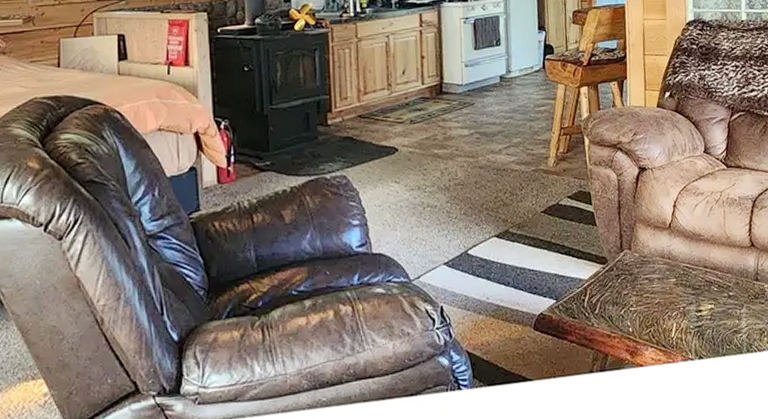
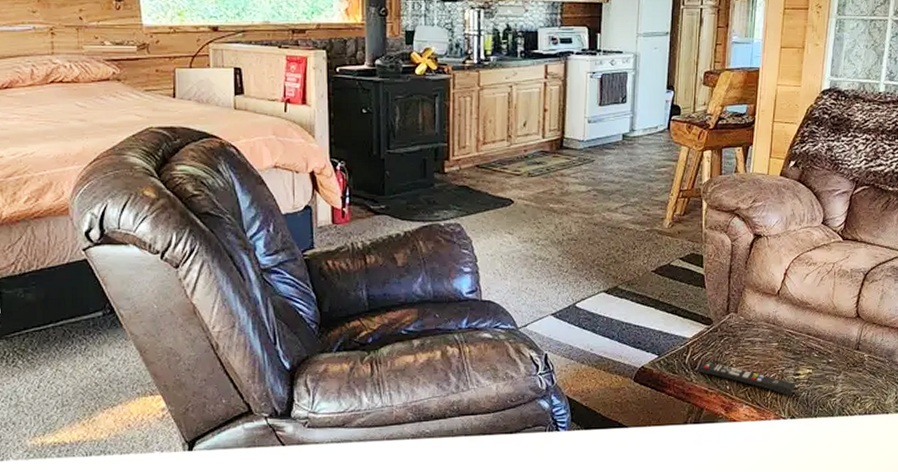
remote control: none [598,303,700,335] -> present [698,362,796,396]

